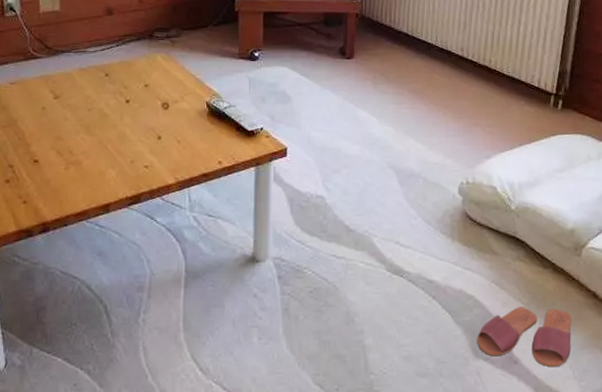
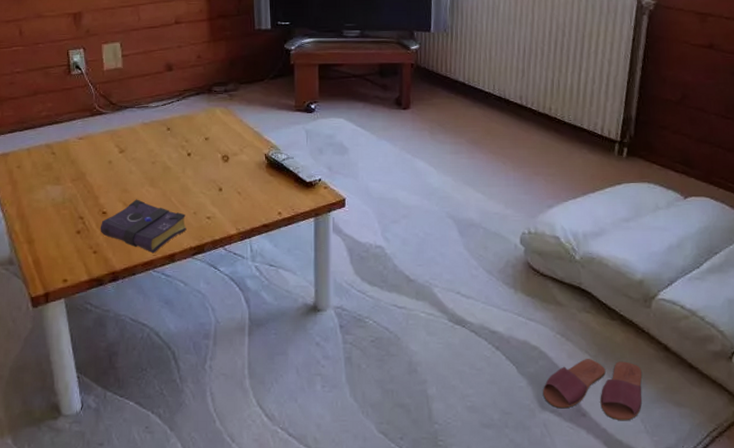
book: none [30,147,123,204] -> present [100,199,187,254]

